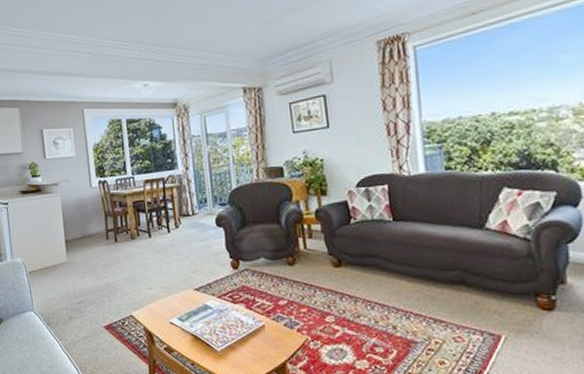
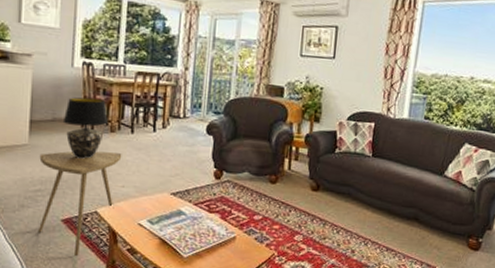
side table: none [77,258,146,360] -> present [37,151,122,257]
table lamp: none [90,210,128,268] -> present [62,97,108,159]

